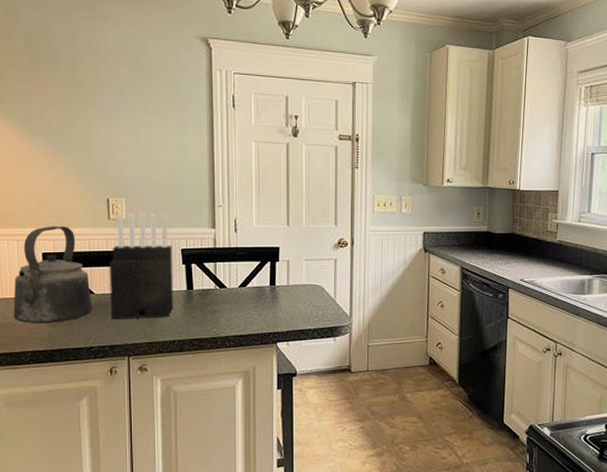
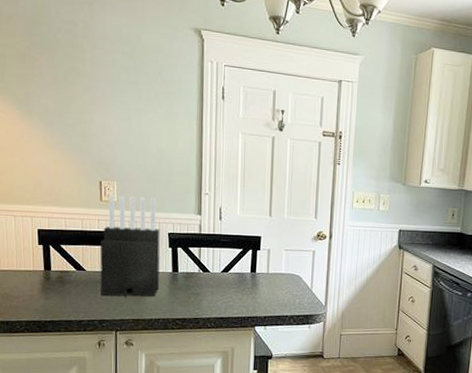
kettle: present [13,226,92,323] -> none [10,204,84,295]

